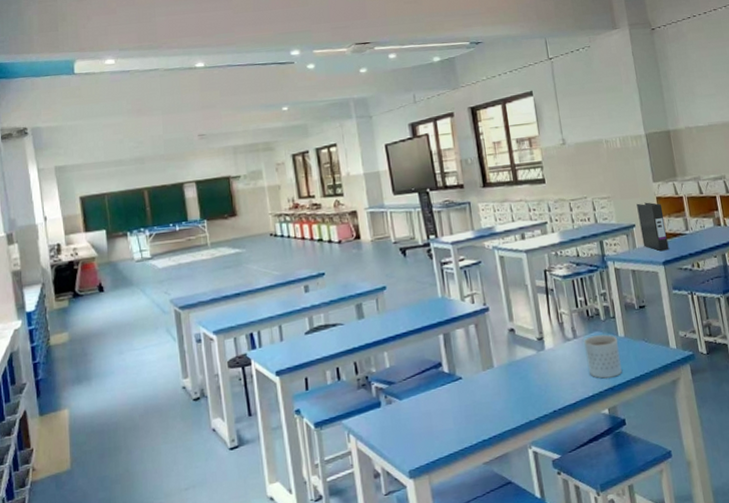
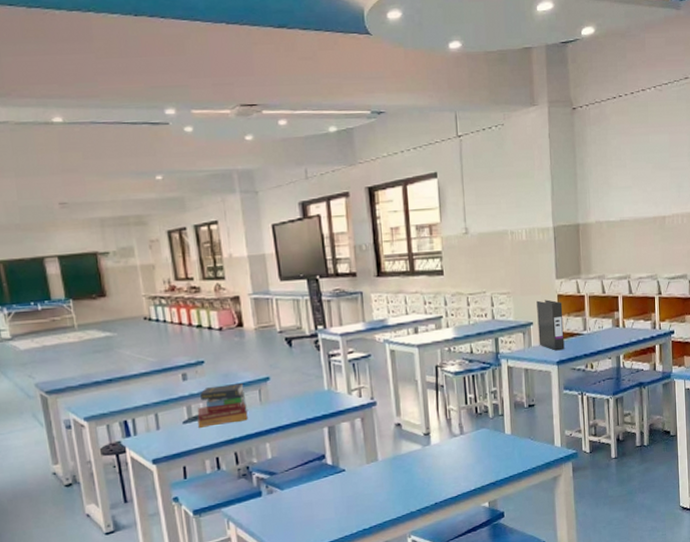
books: none [318,293,366,338] -> present [197,383,248,428]
mug: present [583,334,623,379] -> none [469,431,506,474]

